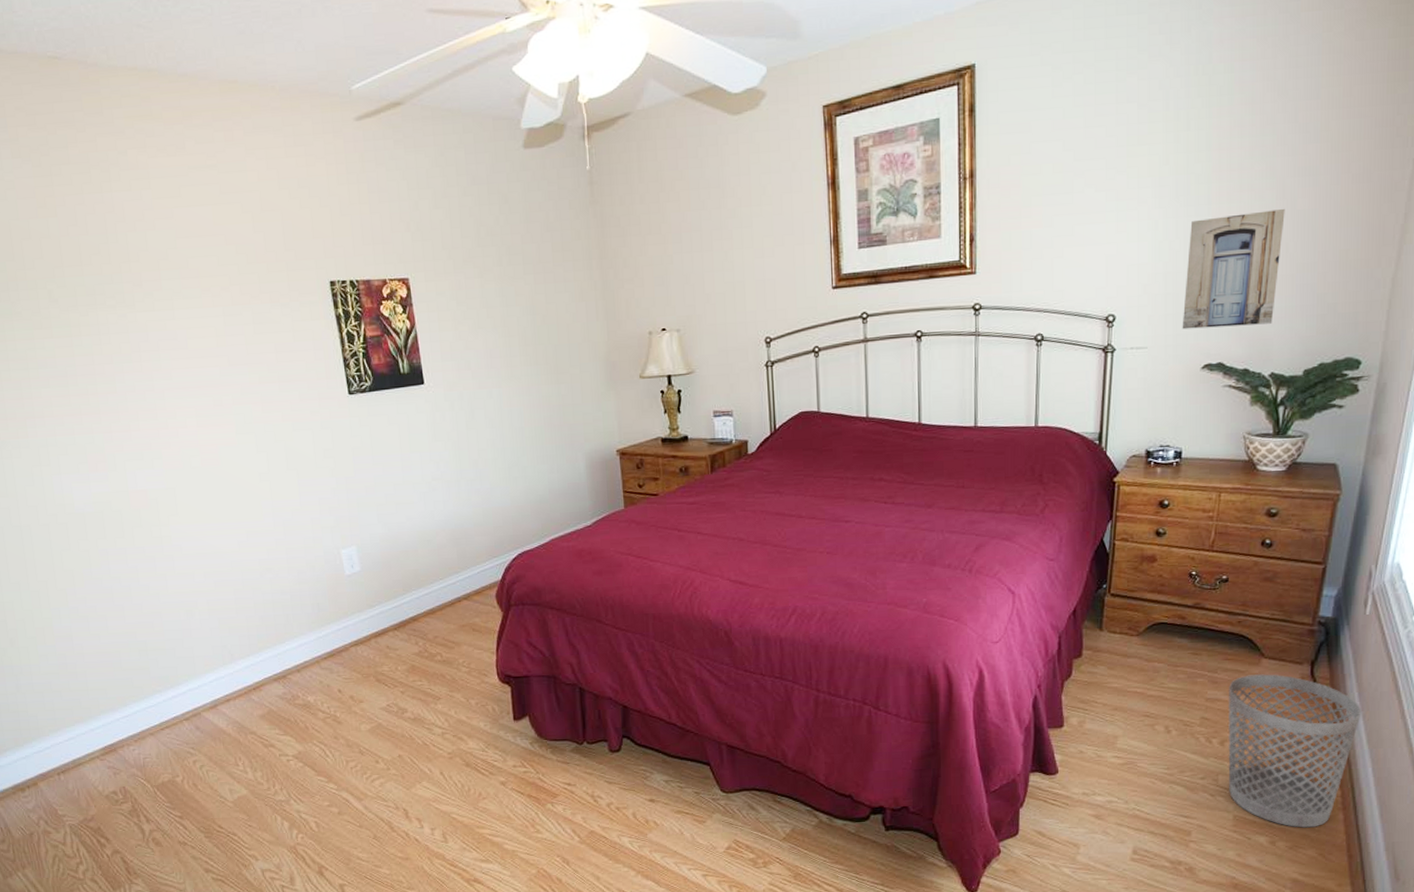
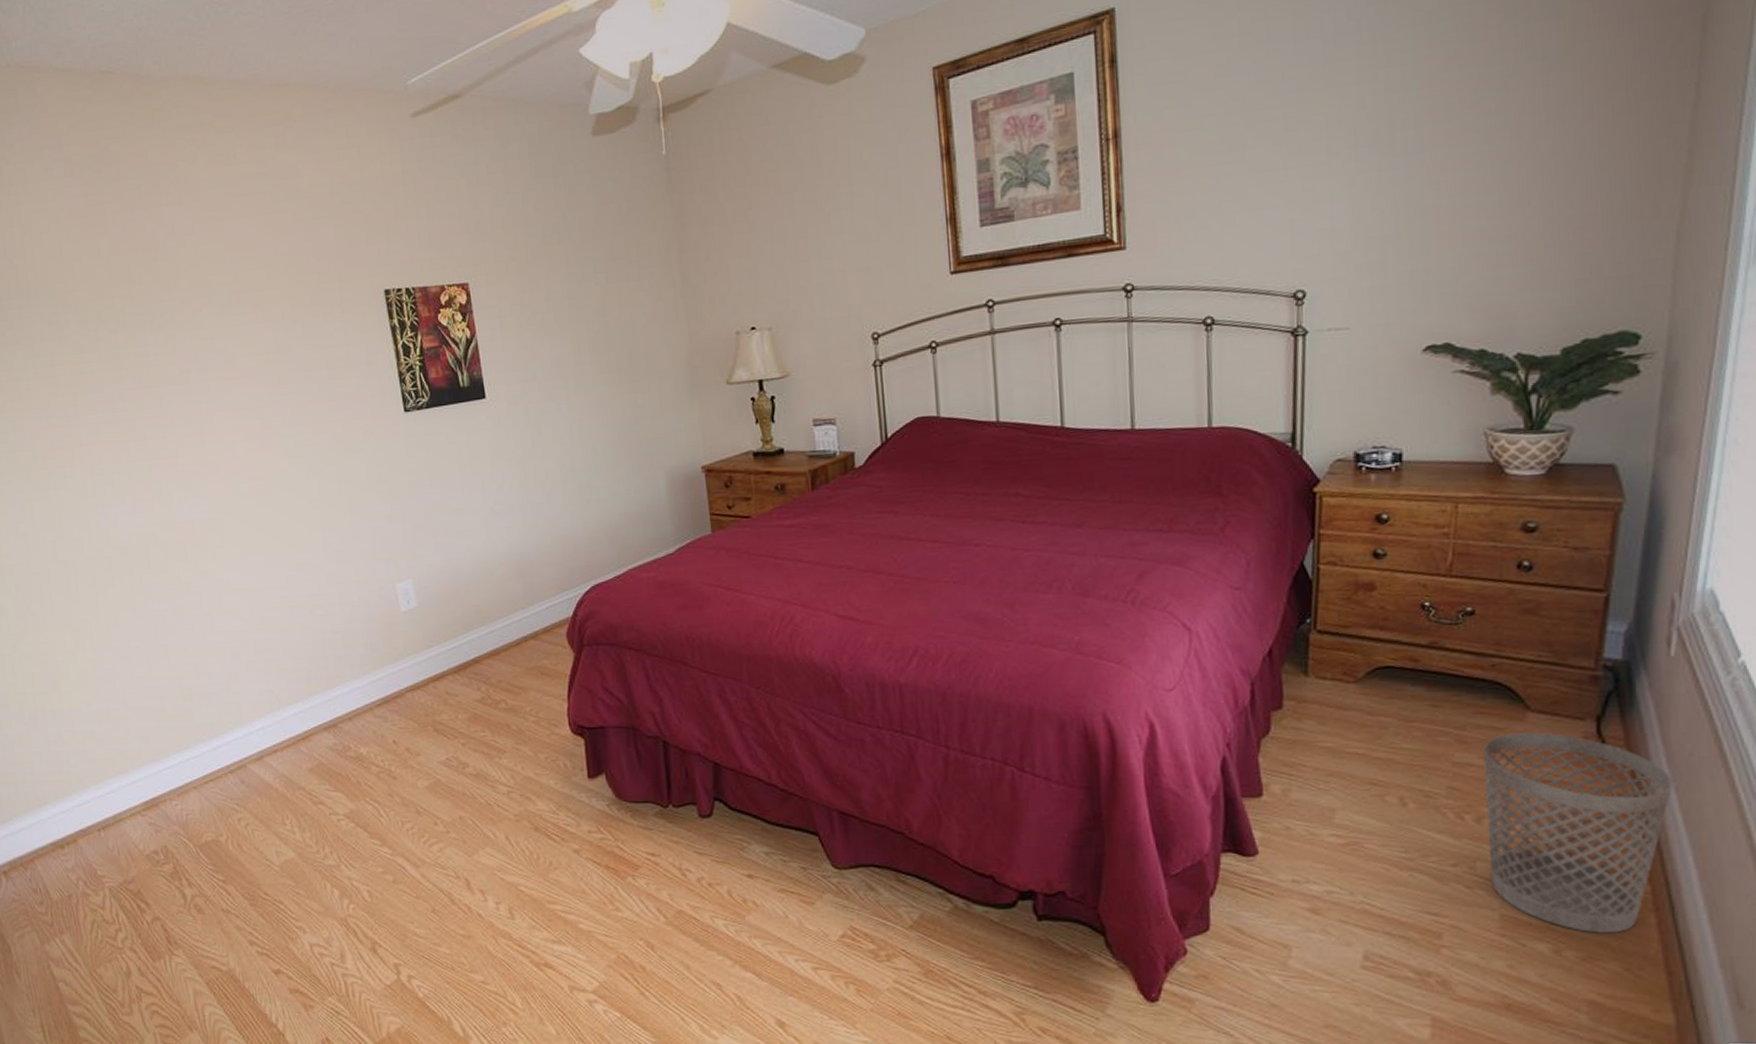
wall art: present [1182,208,1285,330] -> none [1393,152,1524,305]

